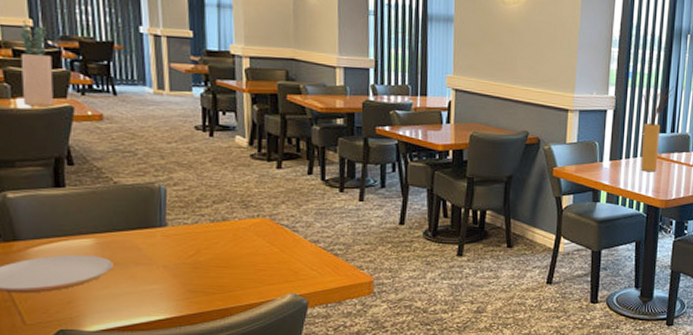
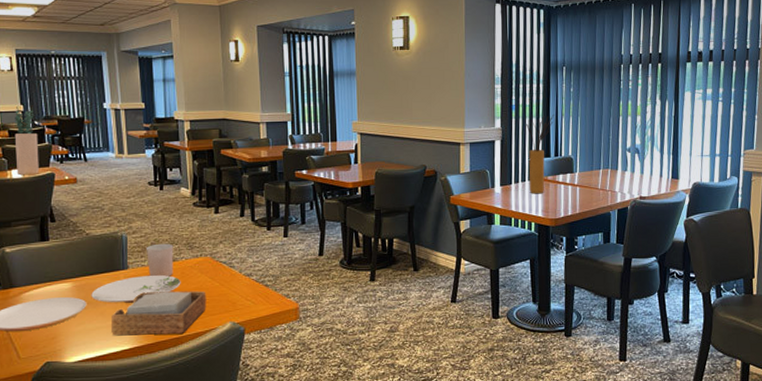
plate: none [119,236,233,266] -> present [91,275,181,303]
napkin holder: none [144,255,263,305] -> present [111,290,206,336]
candle holder: none [189,199,224,238] -> present [145,243,173,277]

